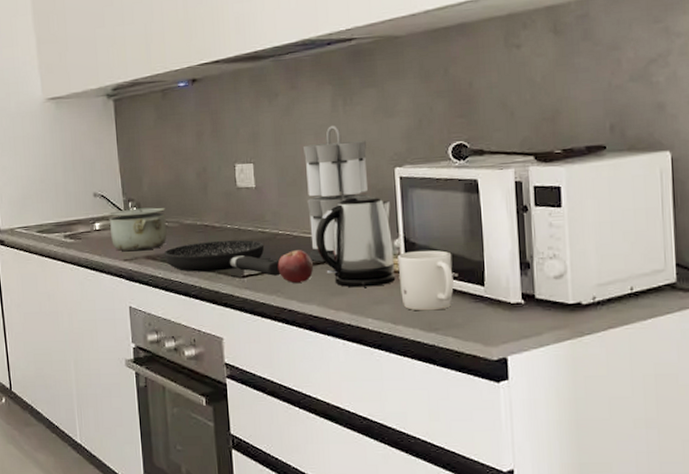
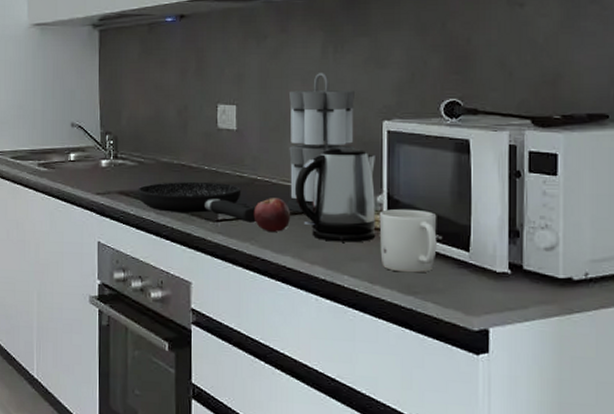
saucepan: present [108,207,167,252] -> none [84,142,143,186]

